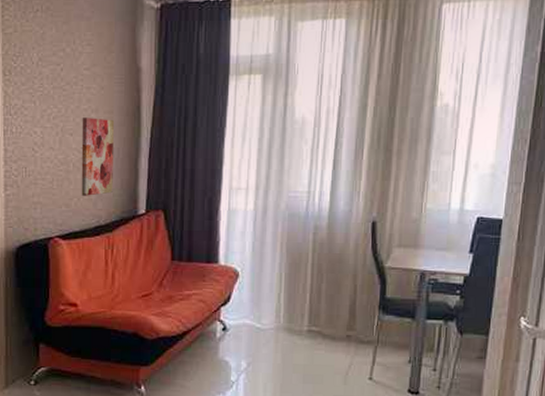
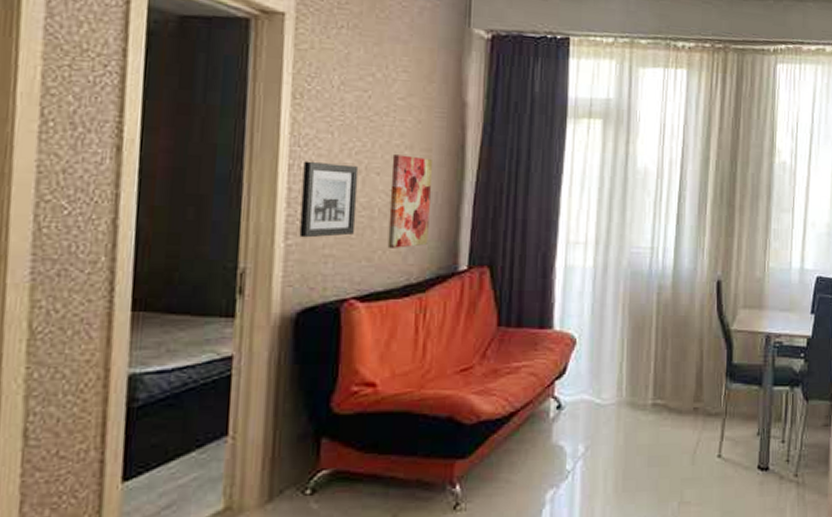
wall art: none [15,126,56,189] -> present [299,161,359,238]

